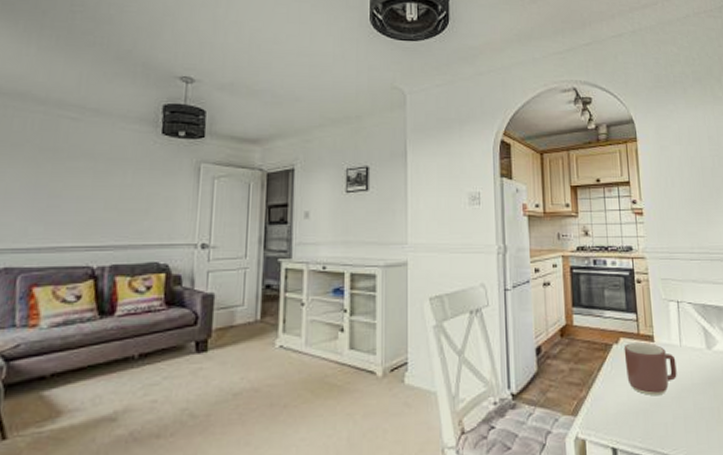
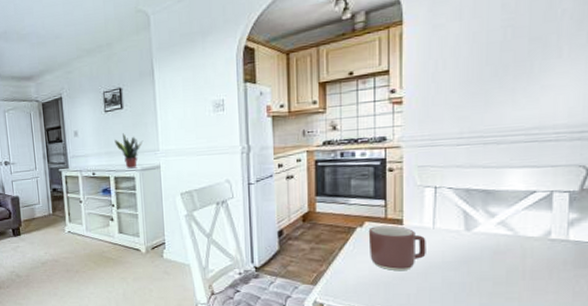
potted plant: none [355,219,390,264] -> present [114,133,144,169]

